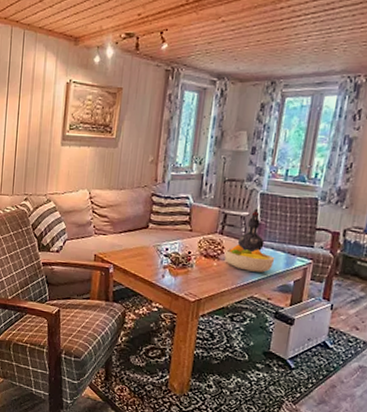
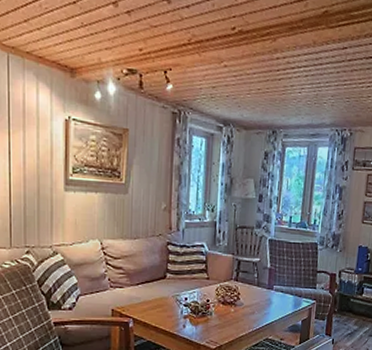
fruit bowl: present [224,244,275,273] -> none [240,290,285,315]
decorative vase: present [237,208,265,253] -> none [251,254,275,297]

